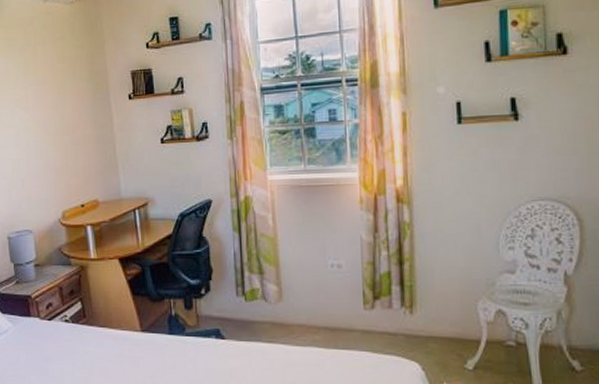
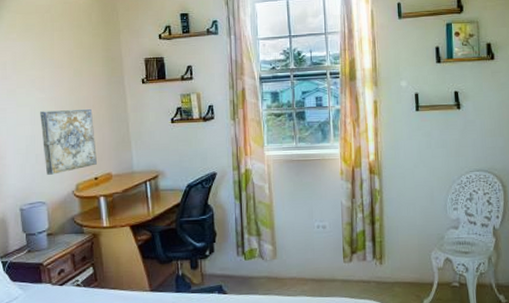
wall art: none [25,129,83,201] -> present [40,108,97,175]

